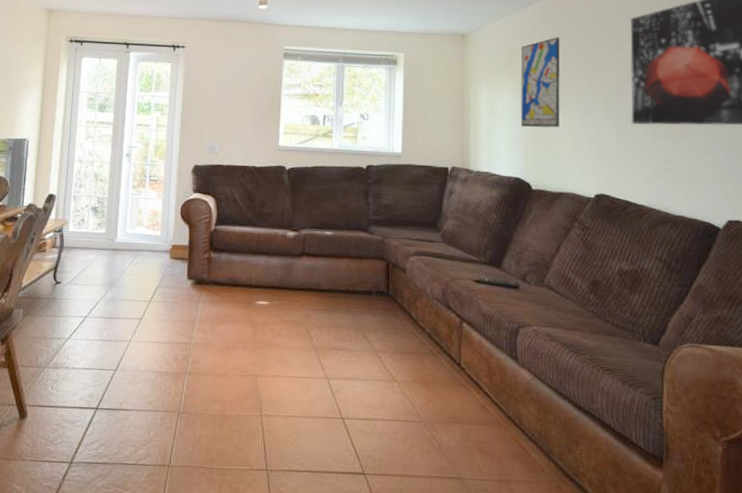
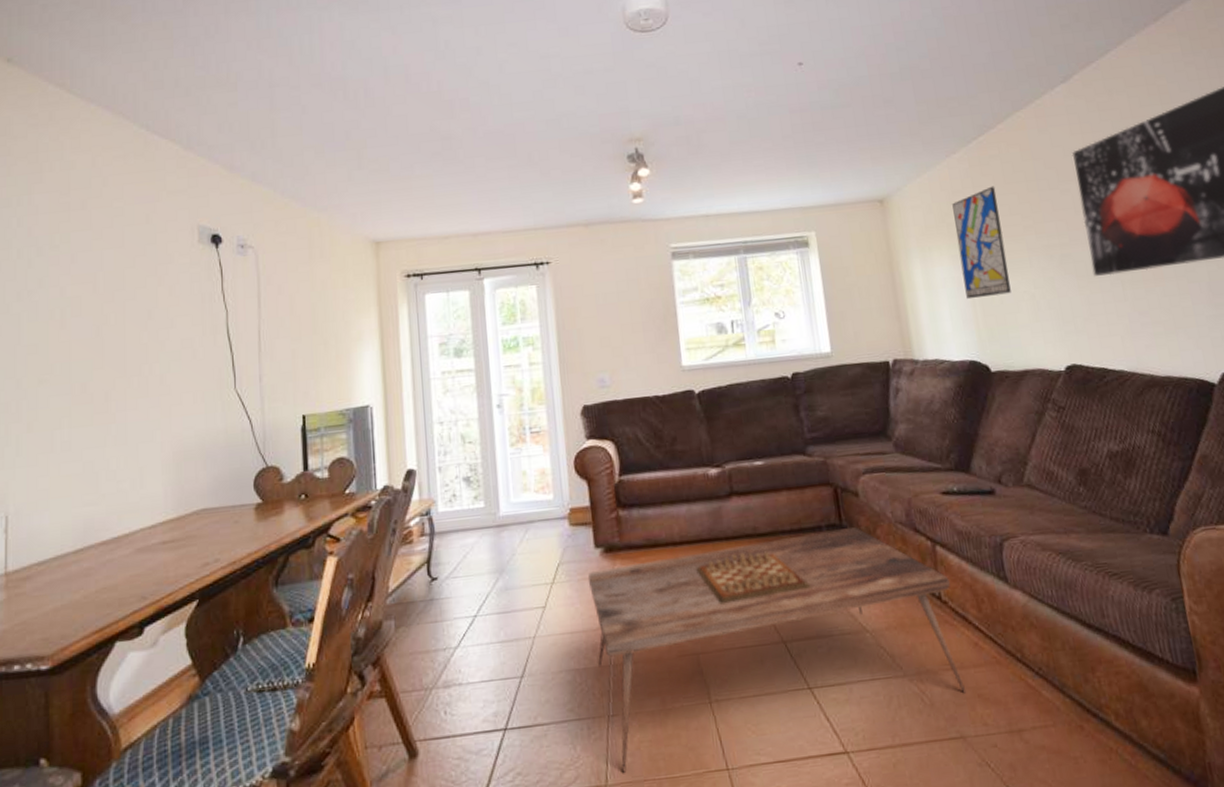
coffee table: none [177,295,469,459] -> present [587,527,967,774]

